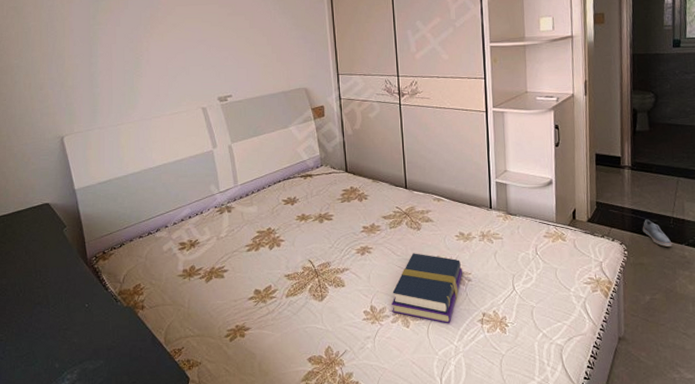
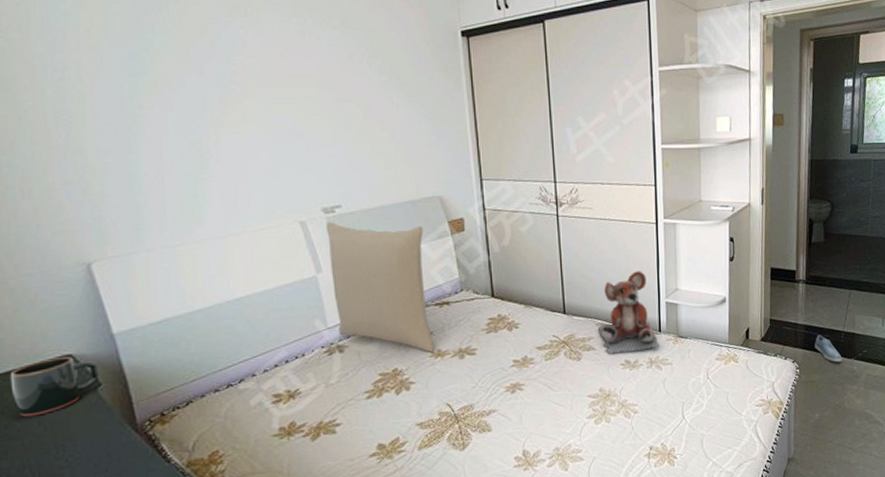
mug: none [10,205,65,248] -> present [10,357,100,417]
pillow: none [220,108,300,216] -> present [325,221,435,352]
book: present [392,253,463,324] -> none [547,386,629,462]
stuffed animal: none [435,153,491,226] -> present [597,271,660,355]

